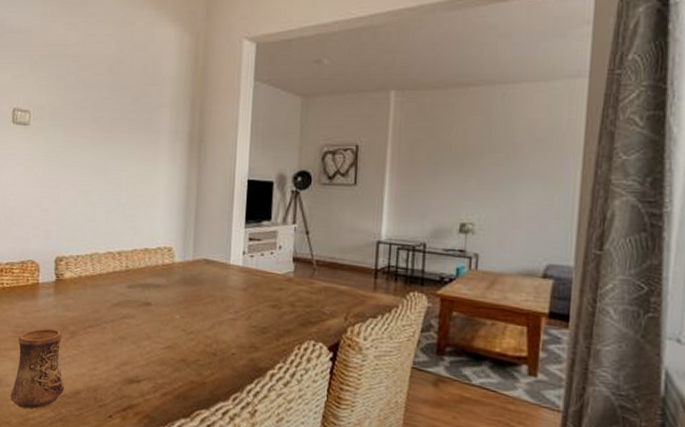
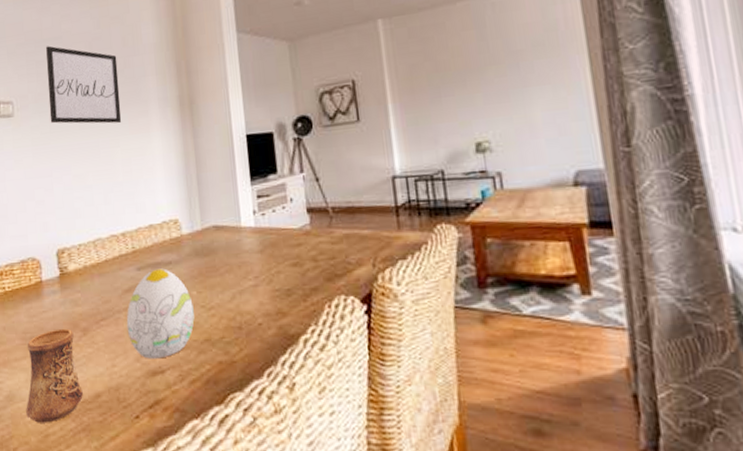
wall art: none [64,62,136,148] -> present [46,45,122,124]
decorative egg: none [111,289,175,370] -> present [126,268,195,359]

